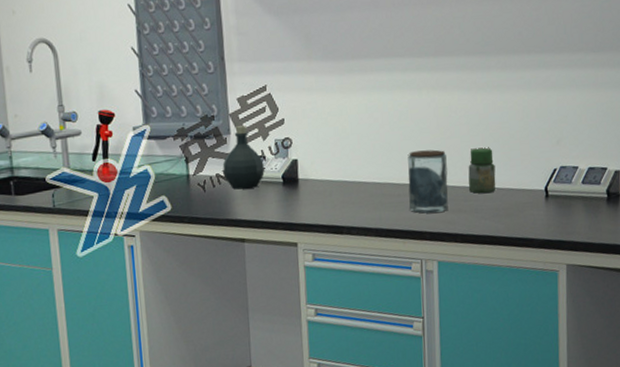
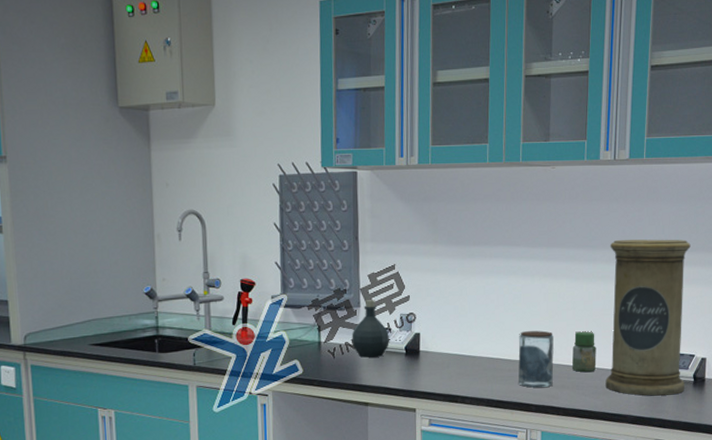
container: none [505,39,597,216] -> present [605,239,691,396]

